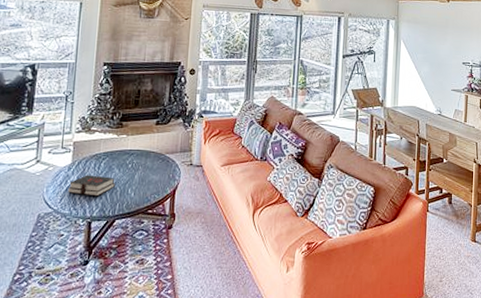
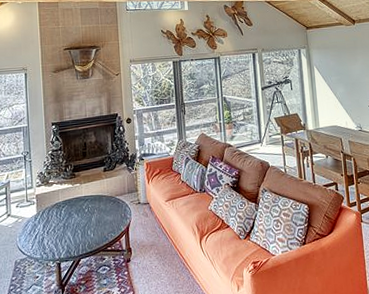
hardback book: present [67,175,115,197] -> none [36,222,76,241]

